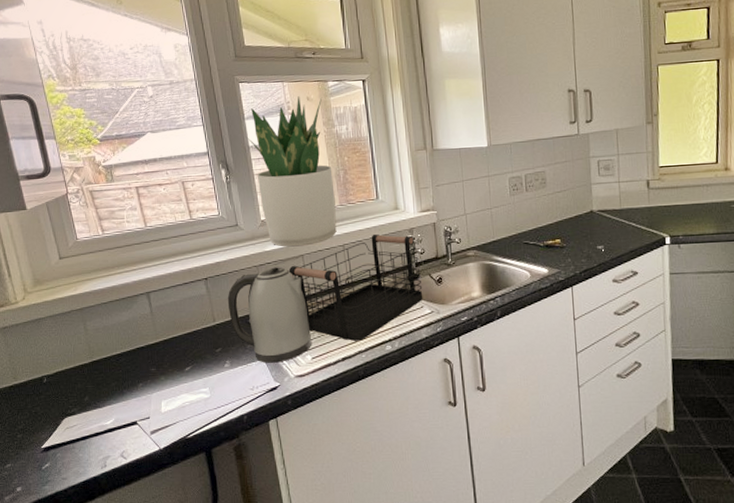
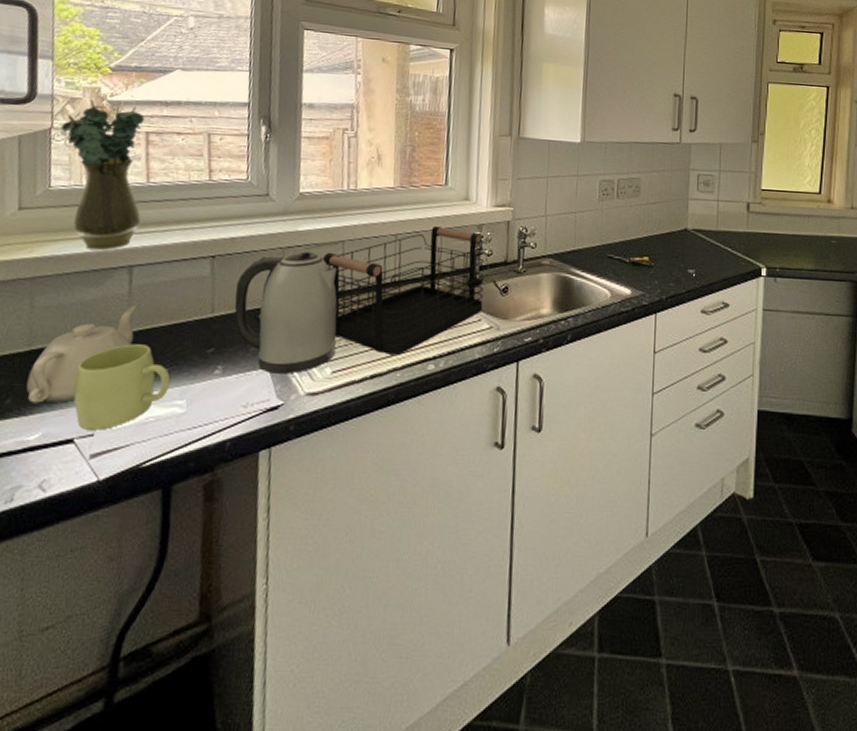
vase: none [74,167,147,284] -> present [61,100,145,251]
teapot: none [95,321,162,399] -> present [25,305,138,403]
mug: none [127,350,195,414] -> present [73,344,171,430]
planter: present [245,96,337,247] -> none [300,55,401,231]

